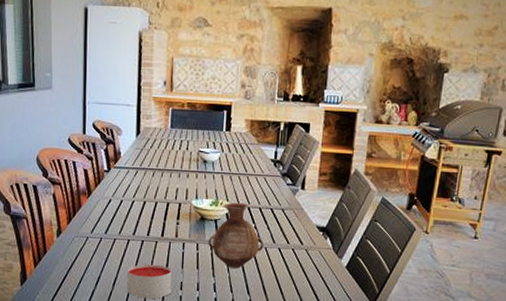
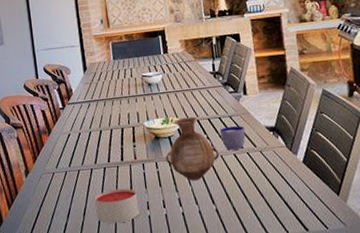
cup: none [268,220,295,244] -> present [219,126,246,150]

